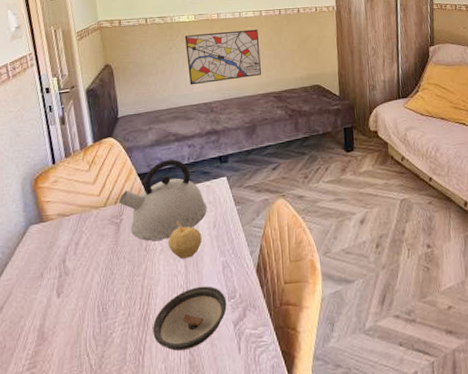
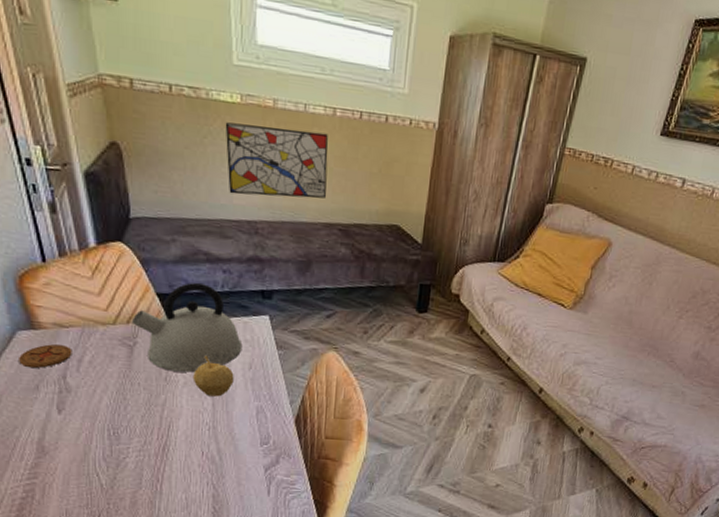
coaster: none [29,232,72,257] -> present [19,344,72,368]
saucer: present [153,286,227,351] -> none [173,427,258,485]

